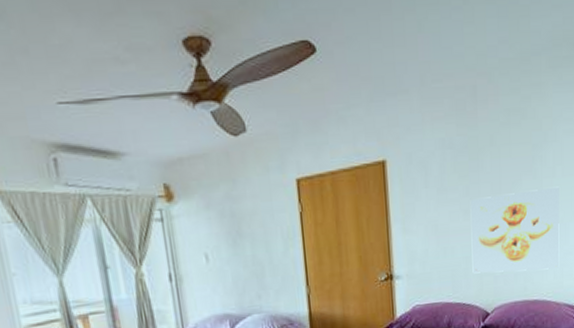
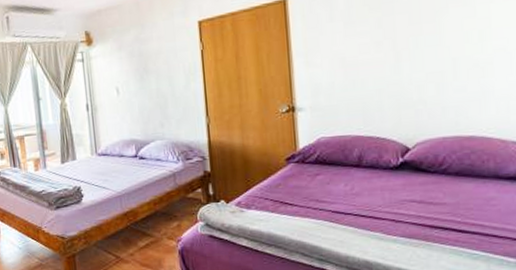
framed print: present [470,186,560,274] -> none [383,12,504,107]

